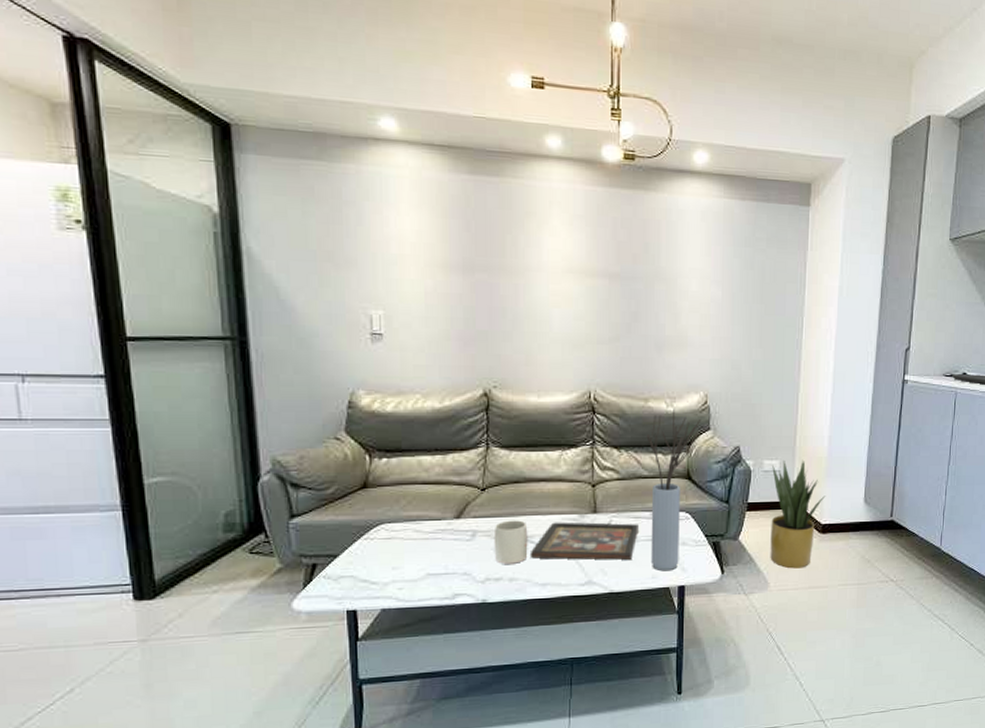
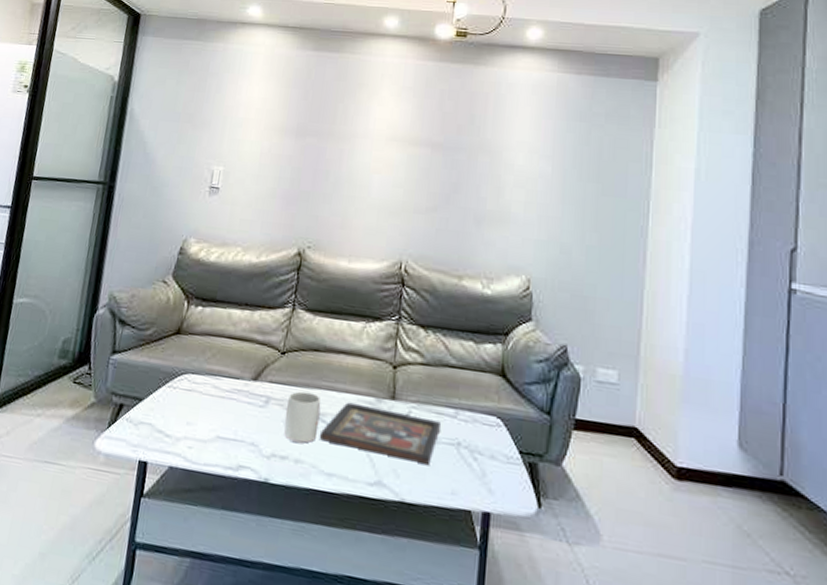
vase: present [646,408,702,572] -> none [451,290,522,490]
planter: present [770,459,826,569] -> none [603,372,682,524]

